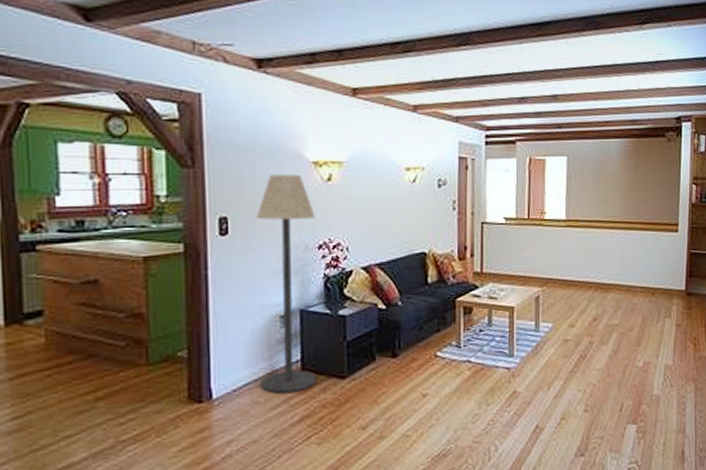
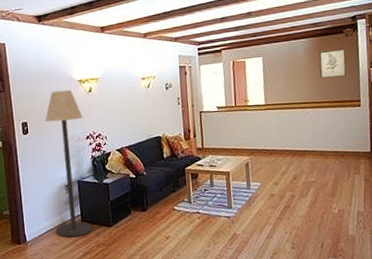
wall art: none [635,156,666,192] -> present [319,48,347,79]

